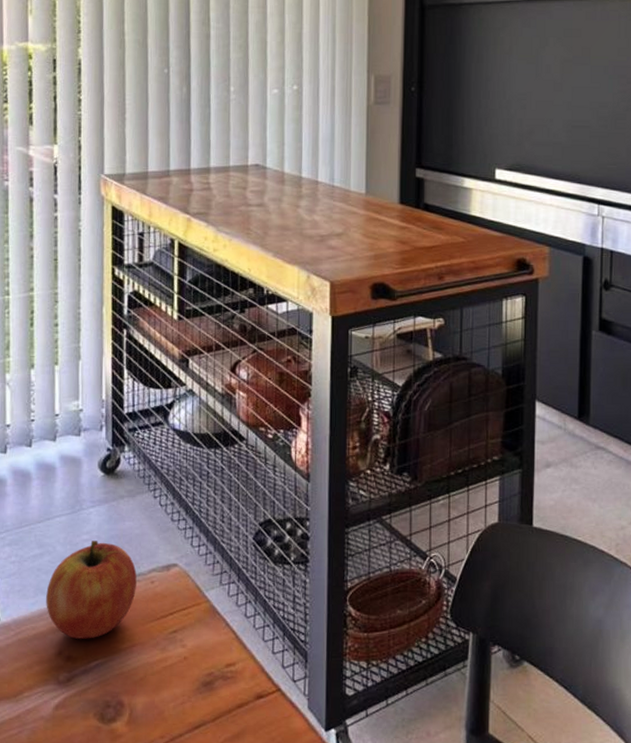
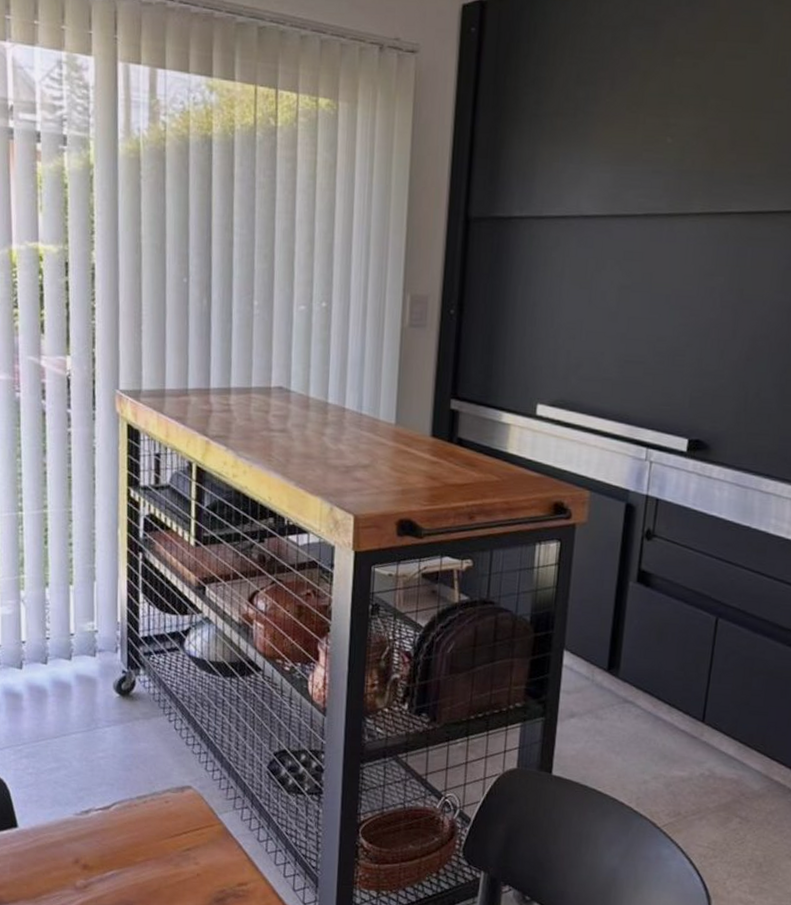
fruit: present [46,541,137,639] -> none [63,758,151,851]

